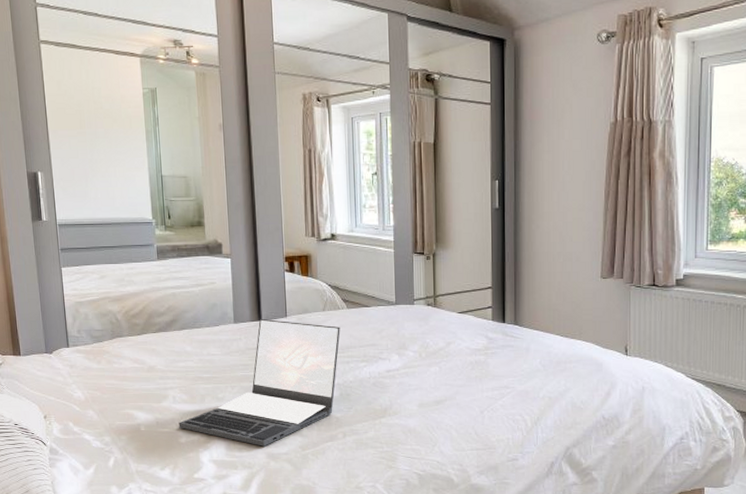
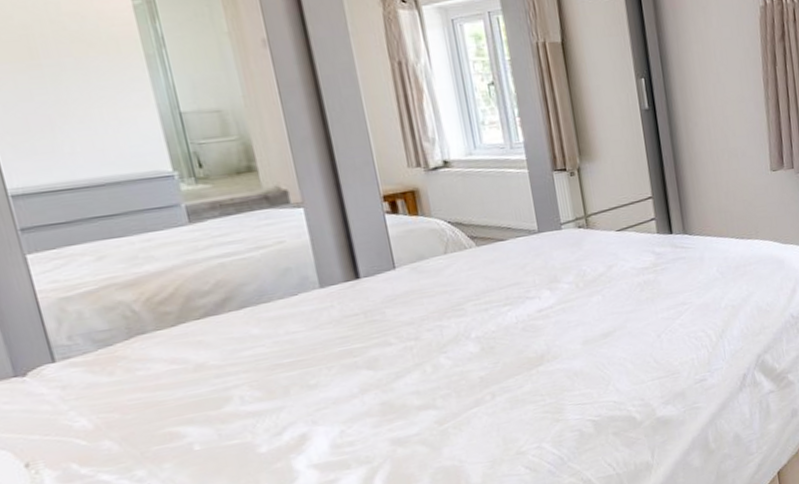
laptop: present [178,319,340,447] -> none [253,269,474,436]

